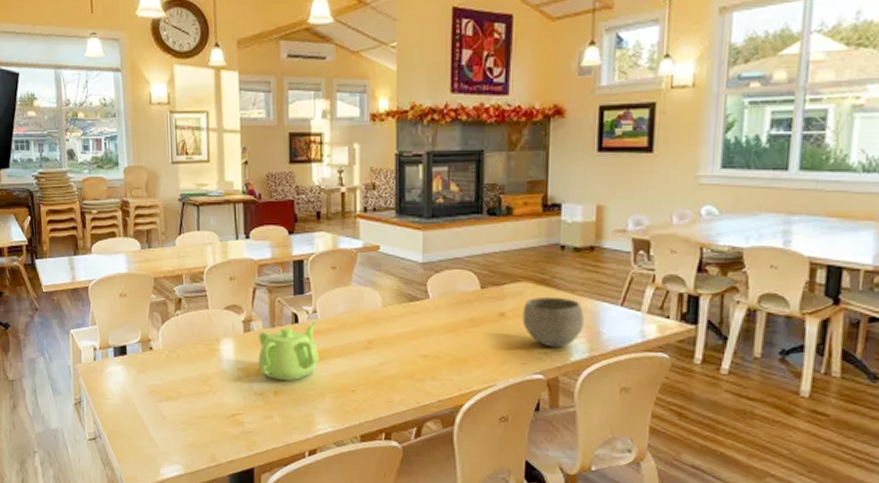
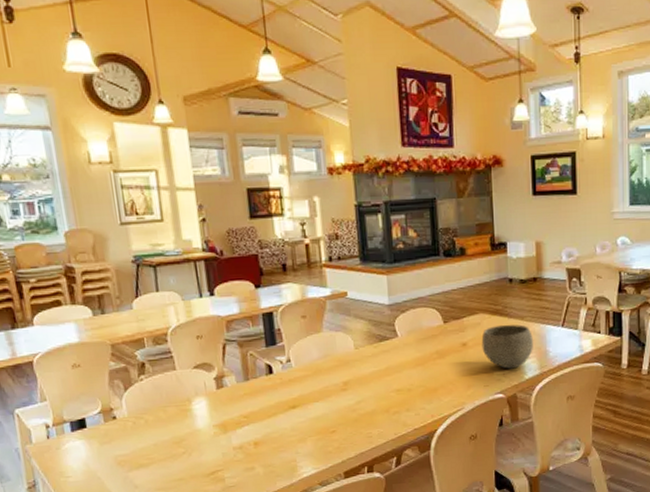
teapot: present [258,322,320,381] -> none [233,370,298,431]

